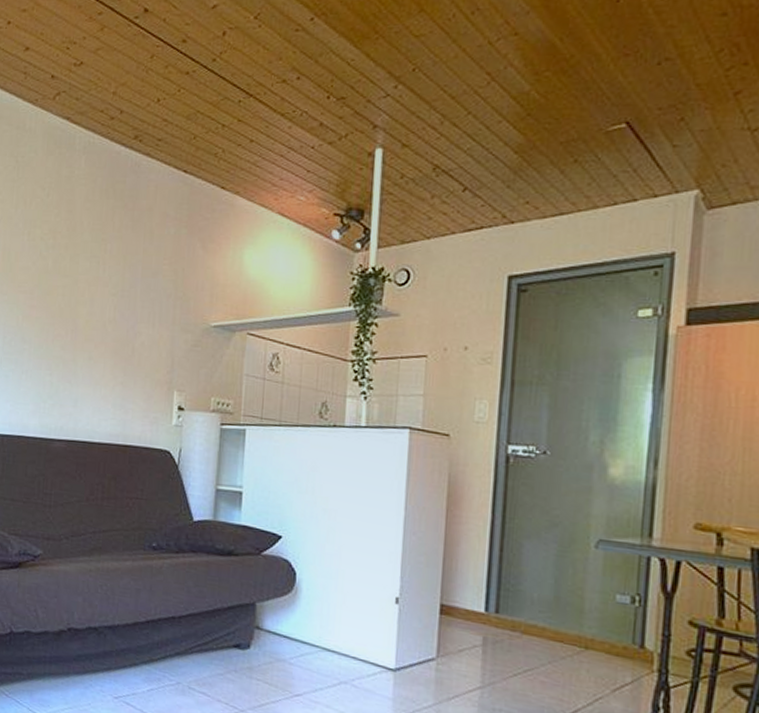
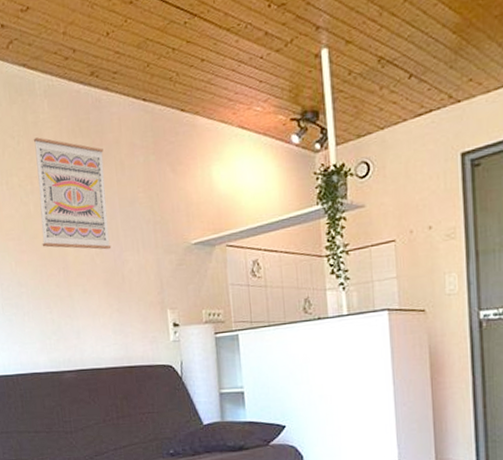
wall art: none [54,192,135,319] -> present [33,137,112,250]

